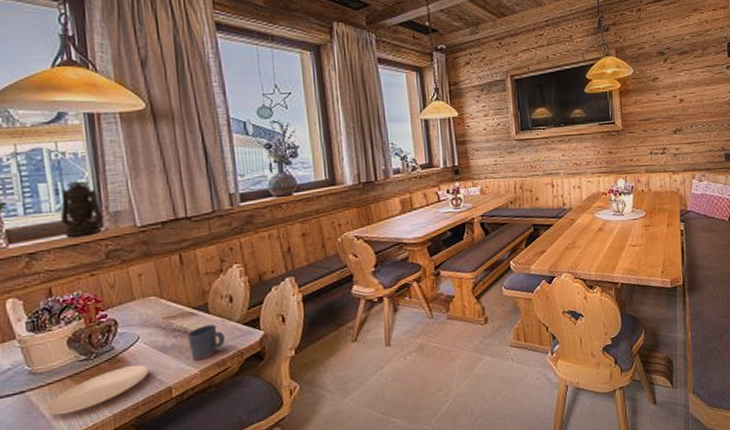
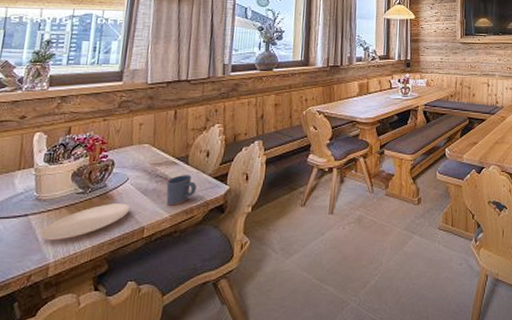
lantern: present [60,181,110,237] -> none [92,42,130,86]

